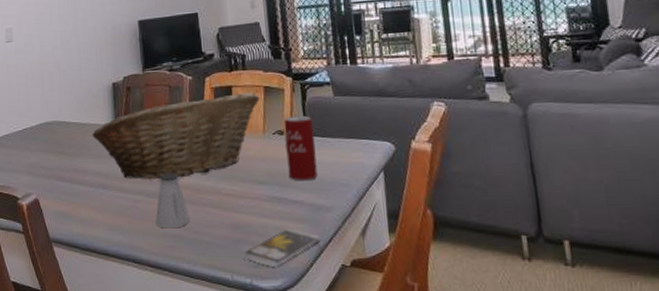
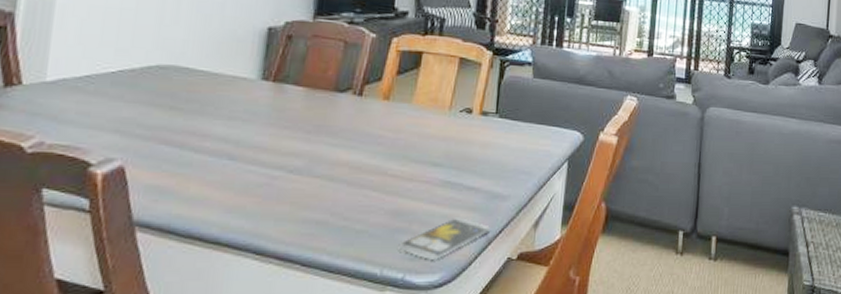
fruit basket: present [92,91,260,179] -> none [225,60,453,153]
saltshaker: present [155,173,190,229] -> none [295,145,342,213]
beverage can: present [283,115,318,181] -> none [468,93,506,166]

